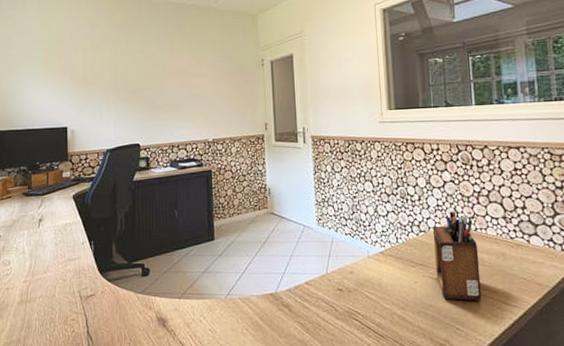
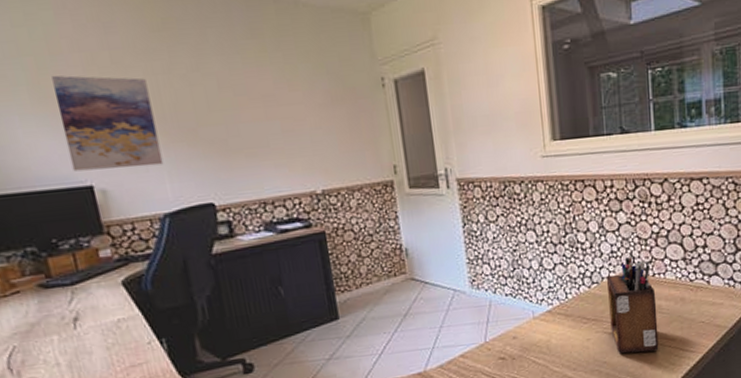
wall art: none [56,54,112,117] -> present [51,75,164,172]

